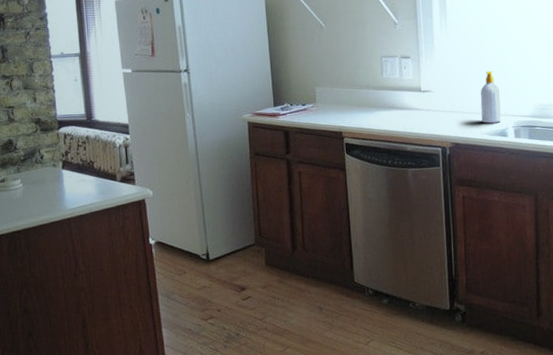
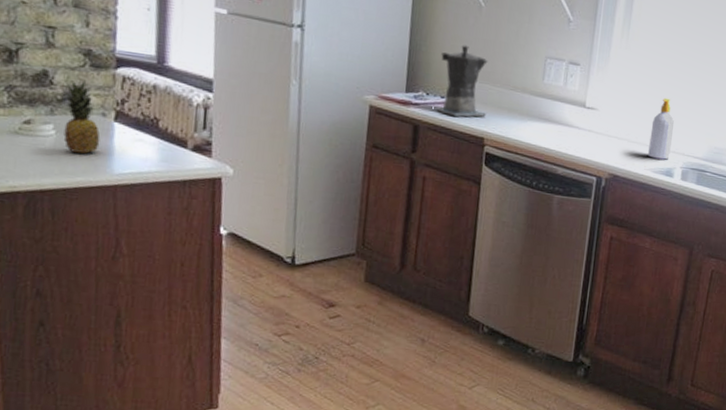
fruit: none [25,141,54,198] -> present [63,79,101,154]
coffee maker: none [297,60,341,119] -> present [435,45,488,118]

